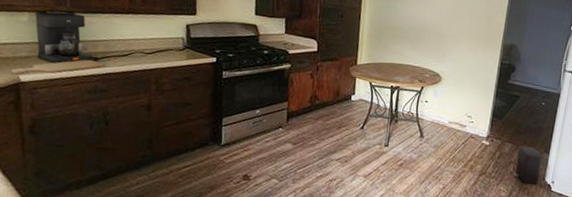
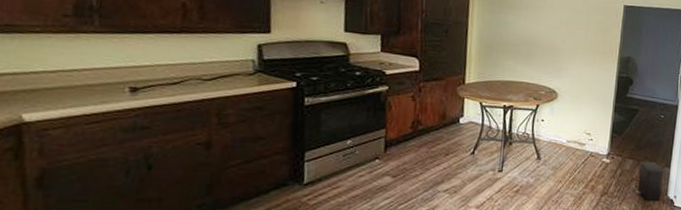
chopping board: present [12,59,105,75] -> none [10,90,148,113]
coffee maker: present [35,11,93,64] -> none [47,31,131,97]

